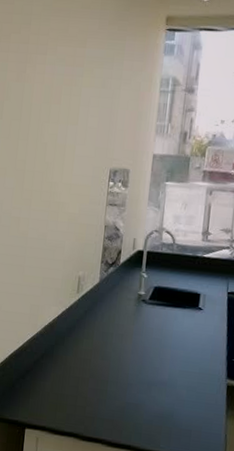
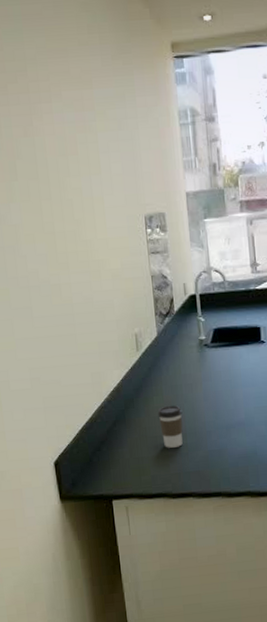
coffee cup: none [84,350,109,392] -> present [157,405,183,448]

